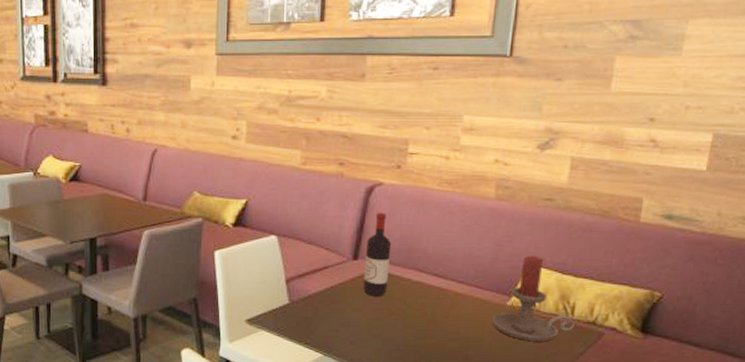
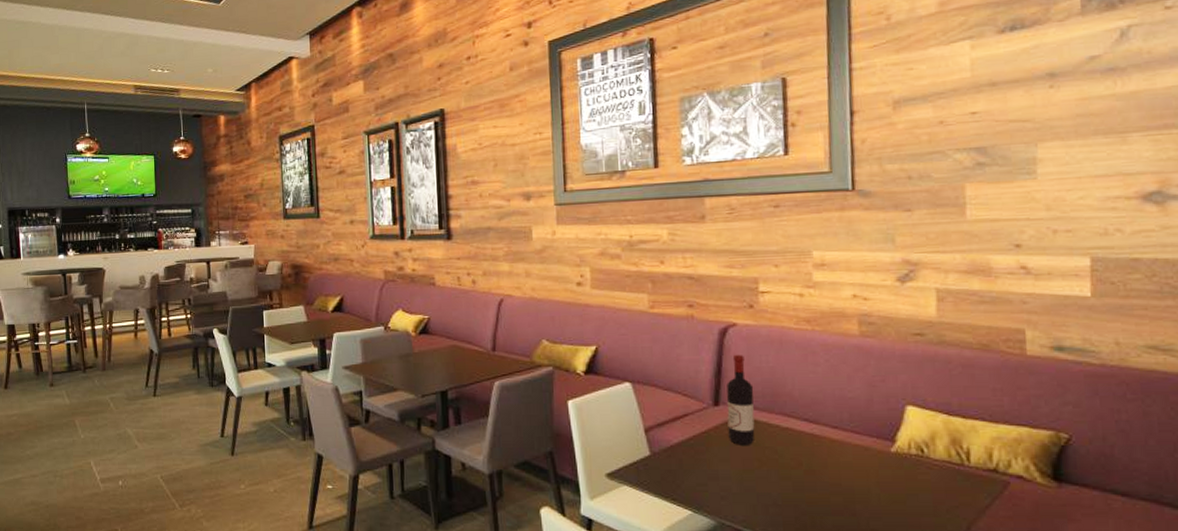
candle holder: present [492,255,575,342] -> none [877,395,973,494]

